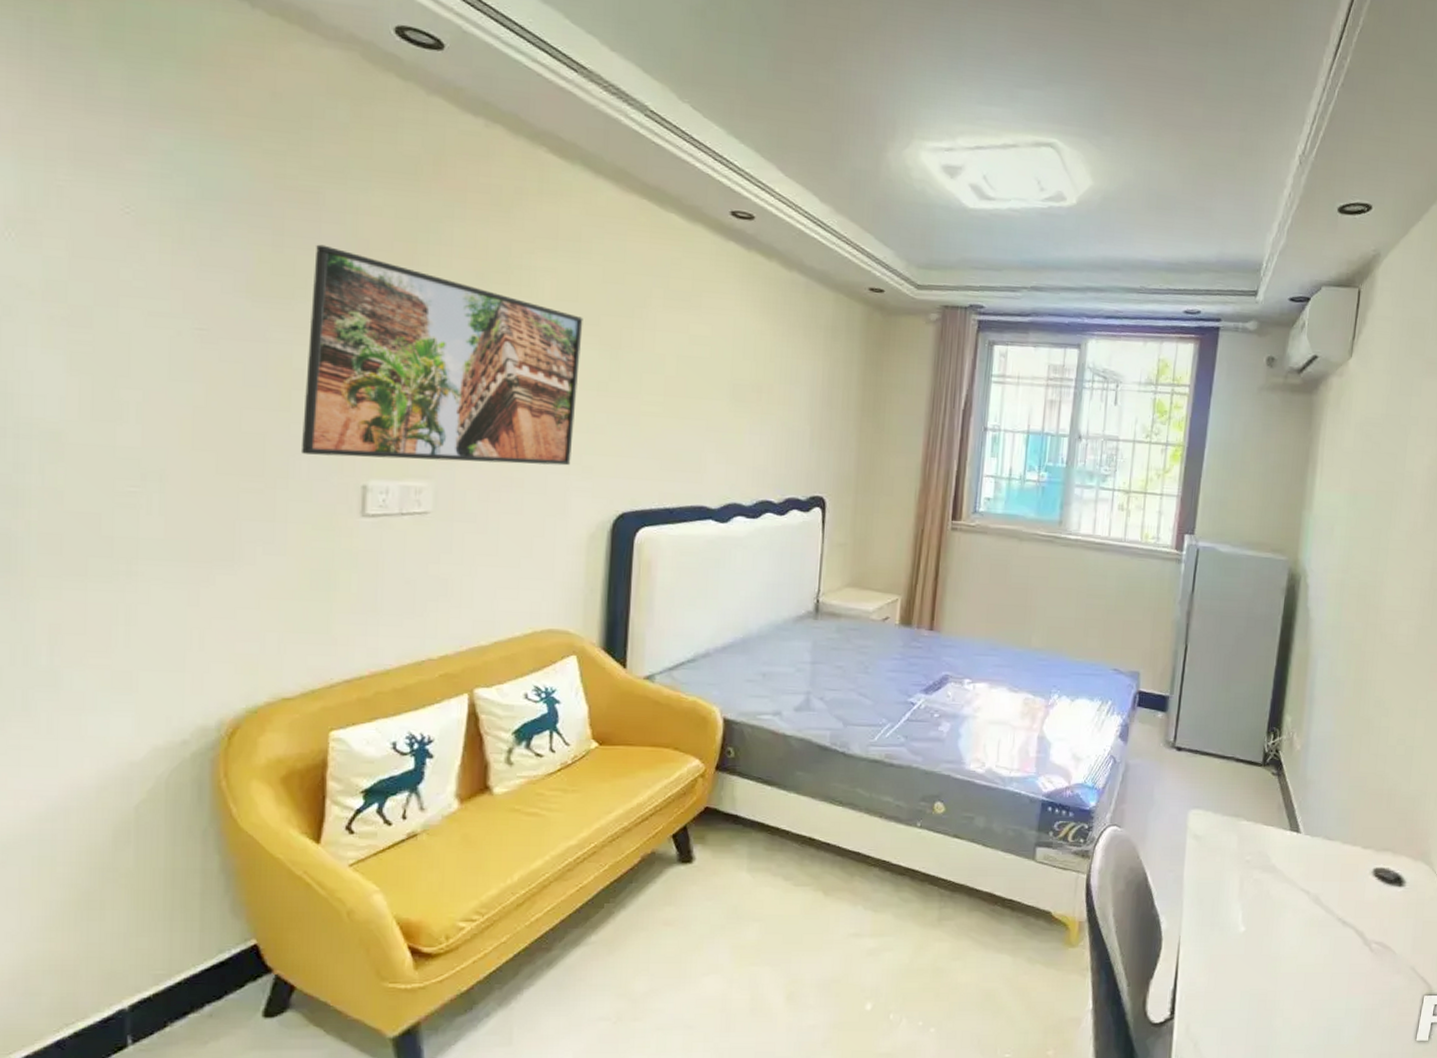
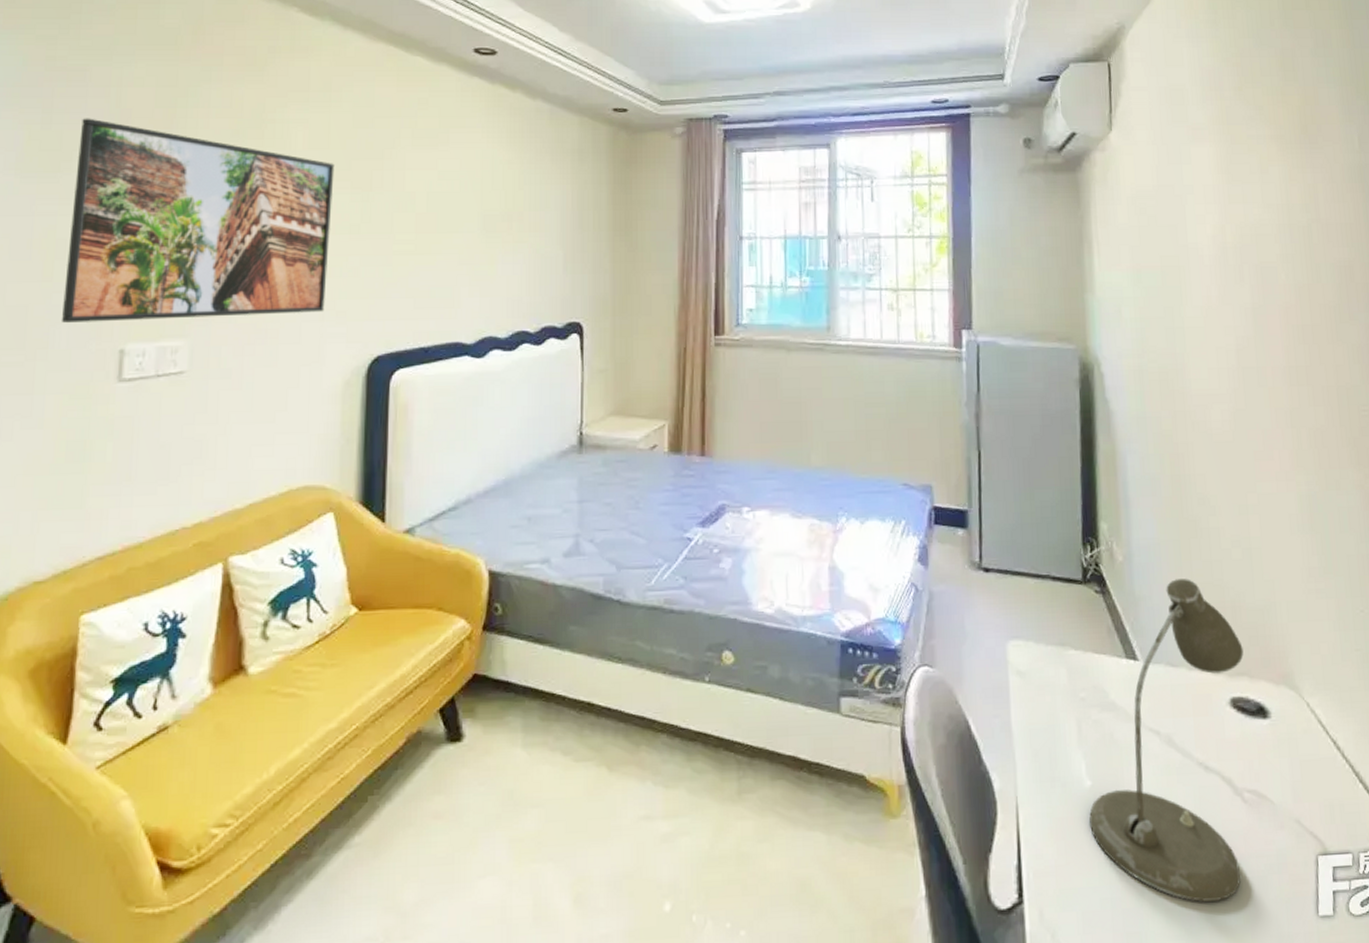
desk lamp: none [1238,768,1392,1025] -> present [1089,579,1244,902]

